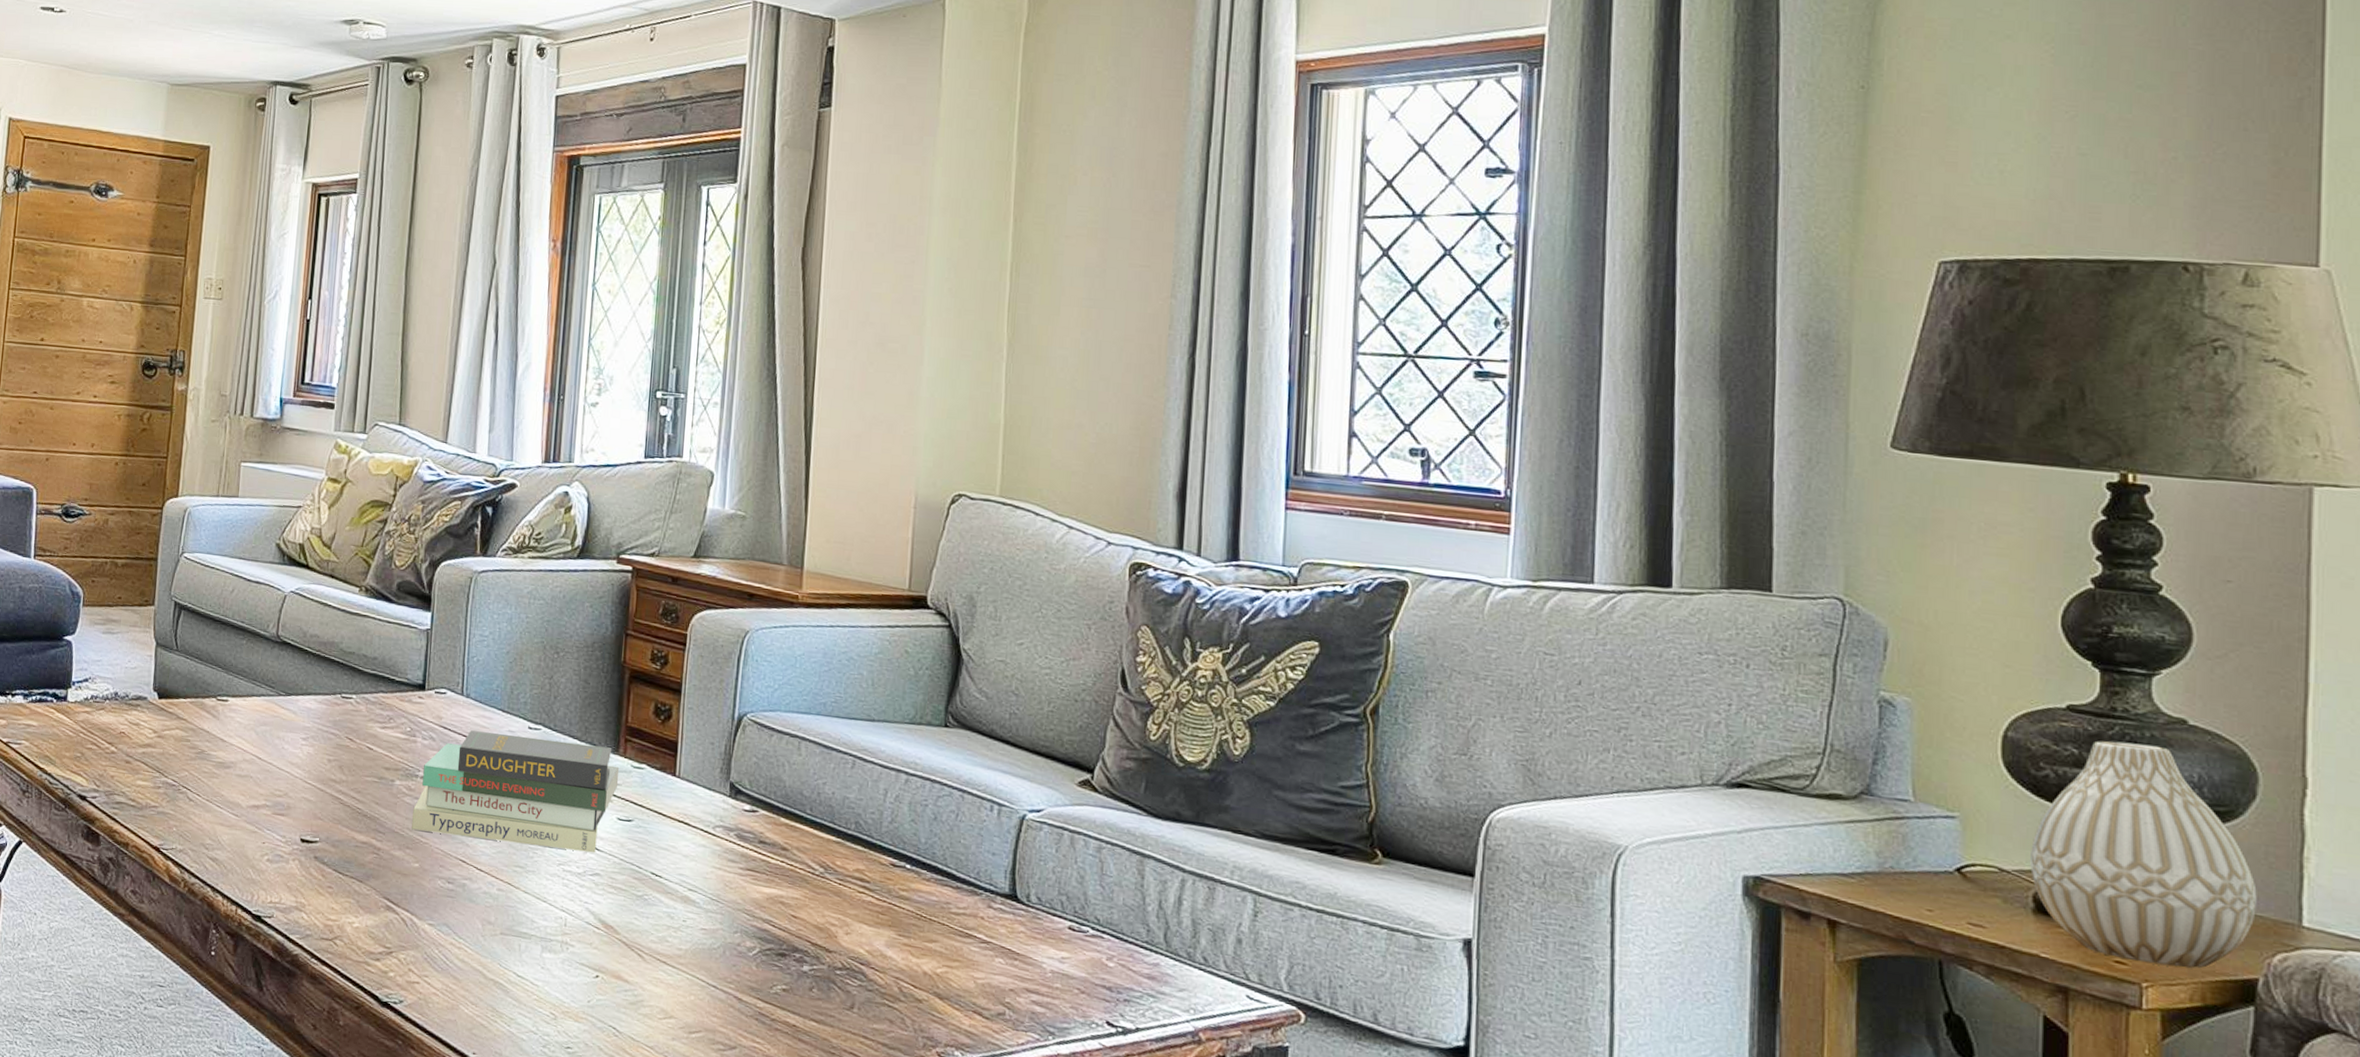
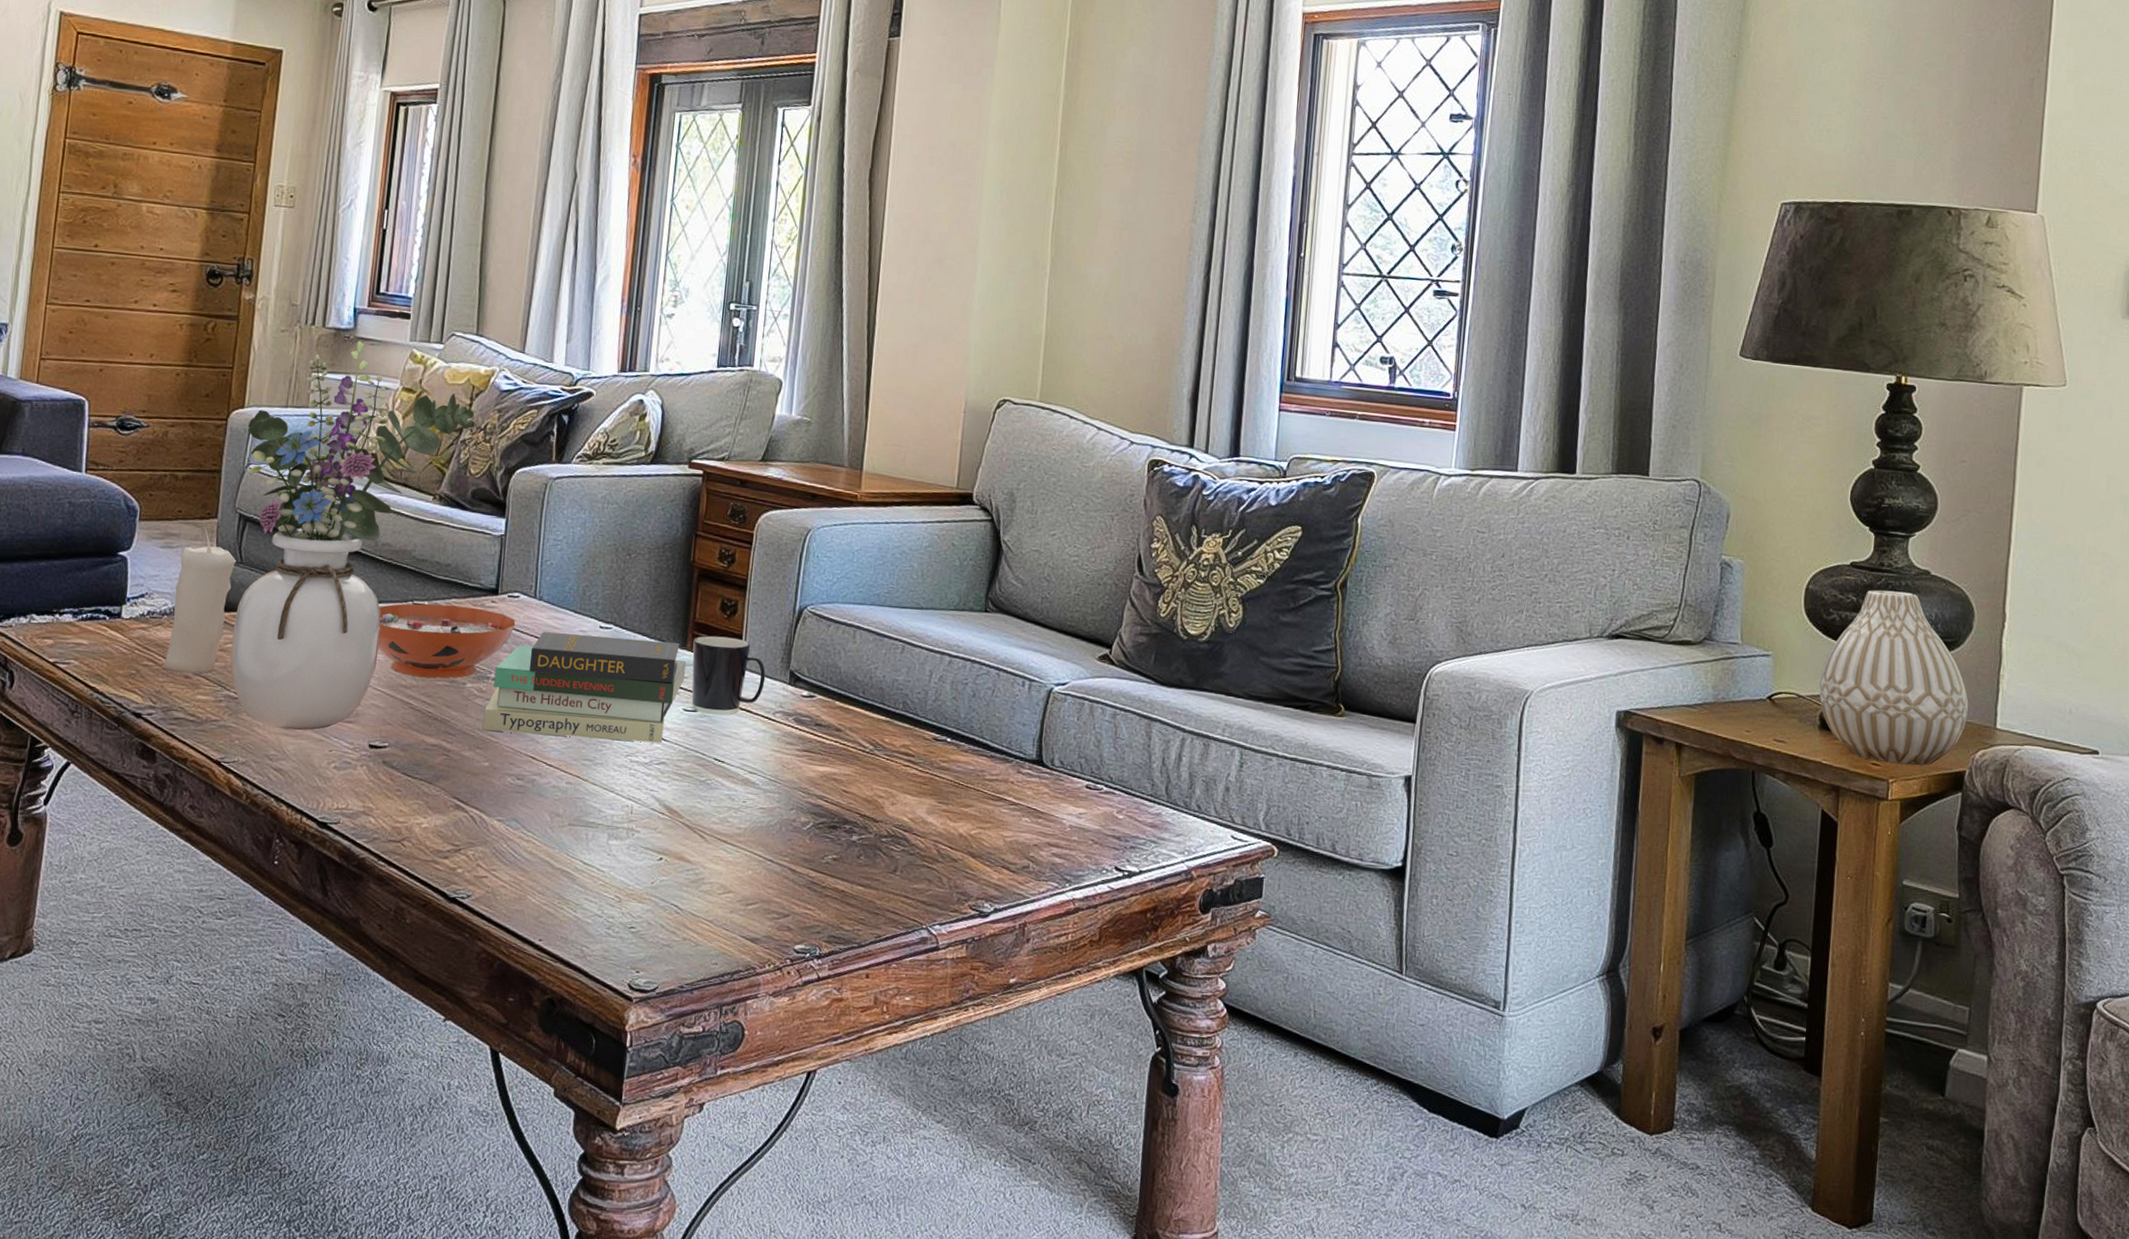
candle: none [105,610,173,759] -> present [163,523,237,674]
bouquet: none [168,431,400,821] -> present [230,341,476,731]
decorative bowl: none [307,696,443,775] -> present [378,603,516,679]
mug: none [625,741,704,827] -> present [691,635,766,716]

